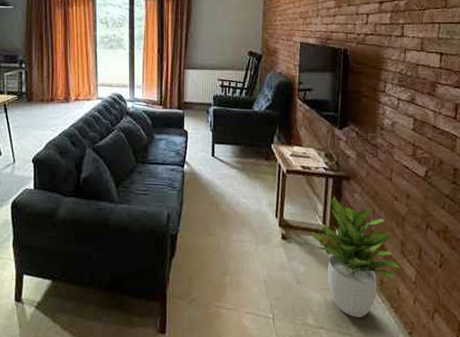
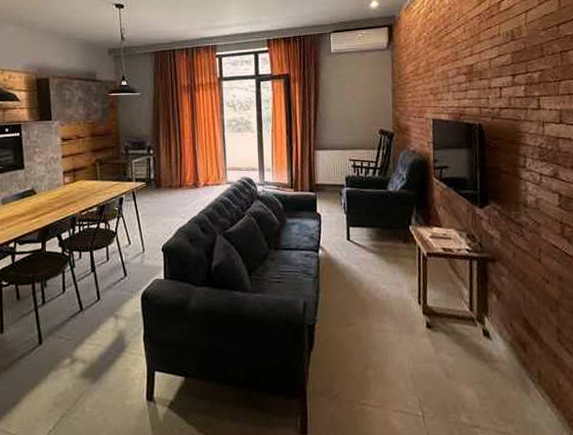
potted plant: present [312,196,400,318] -> none [458,280,558,414]

